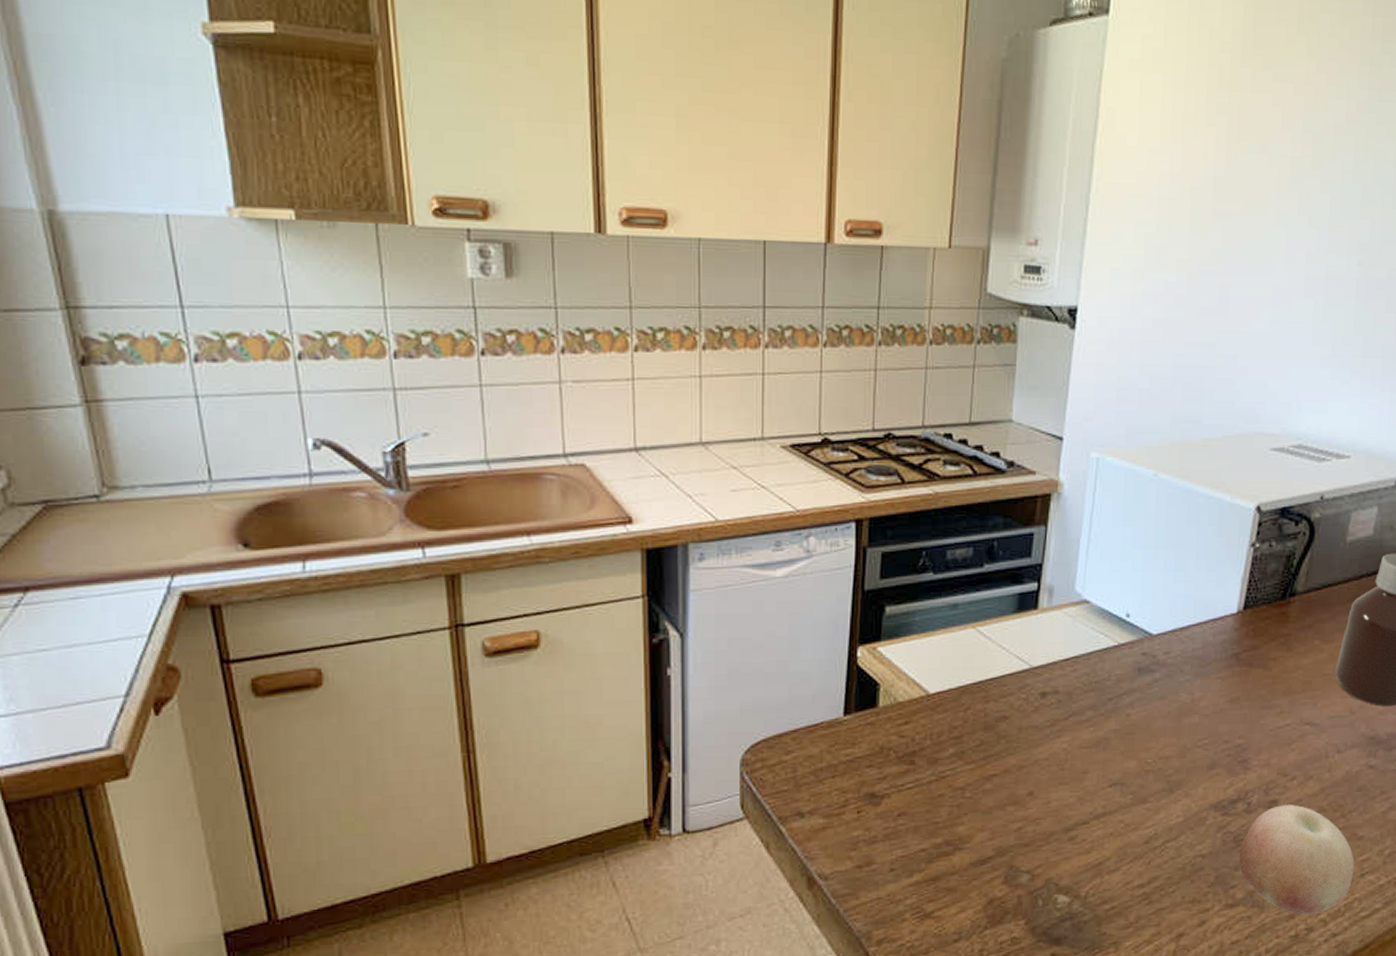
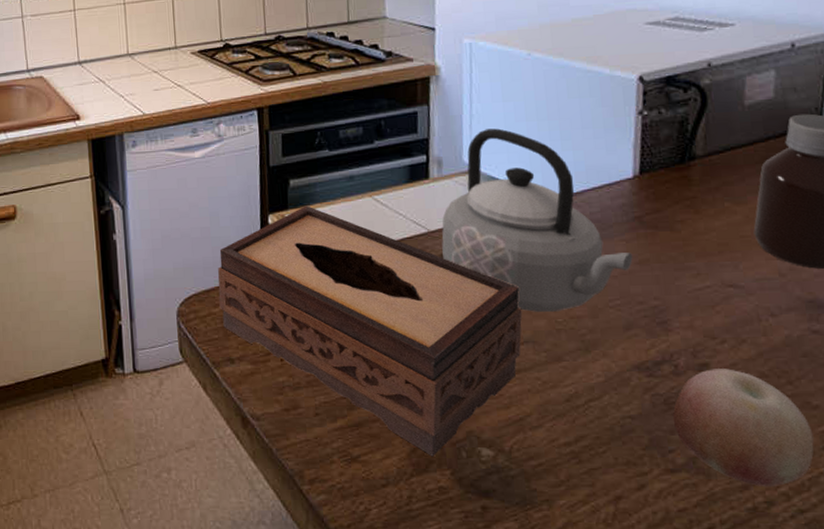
tissue box: none [792,637,1115,907] -> present [217,205,523,457]
teapot: none [1043,555,1226,753] -> present [441,128,633,312]

